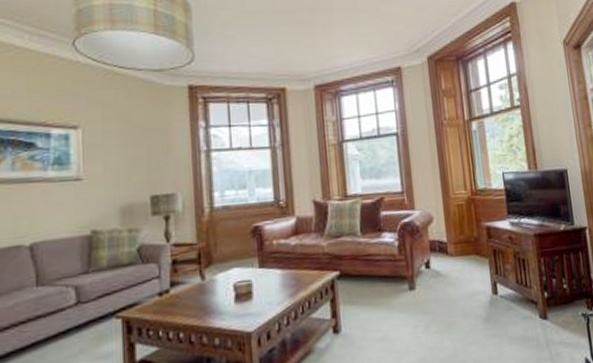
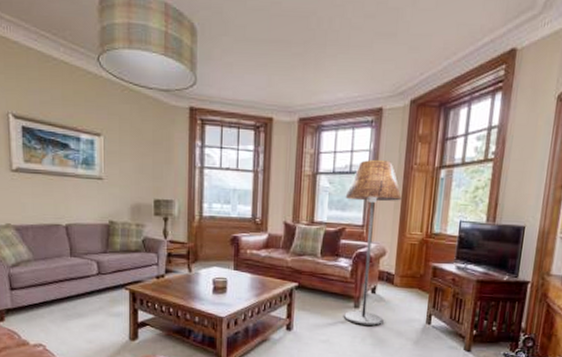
floor lamp: none [377,118,446,310] -> present [344,159,402,326]

